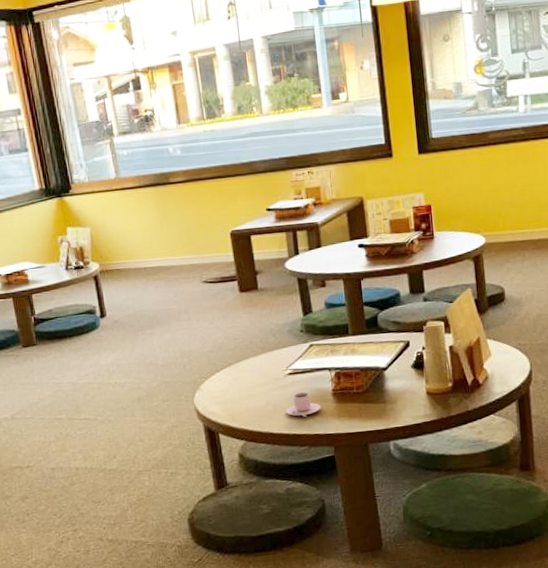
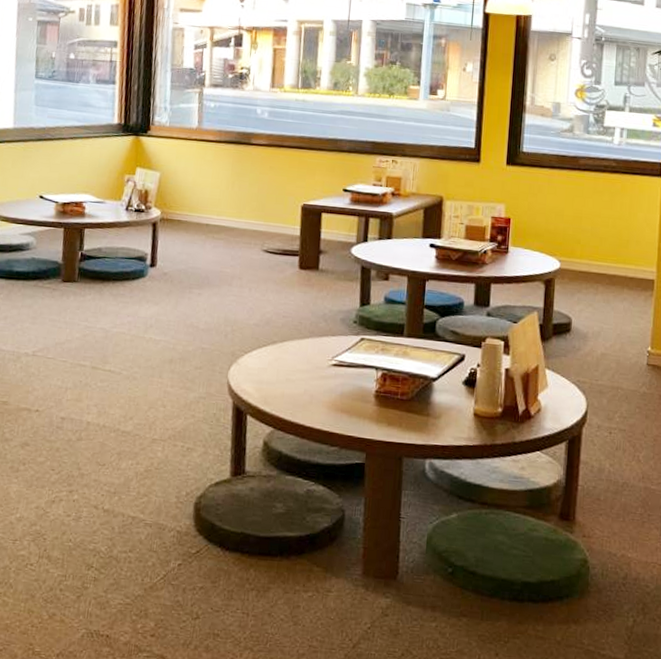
teacup: present [285,392,321,417] -> none [322,387,361,415]

